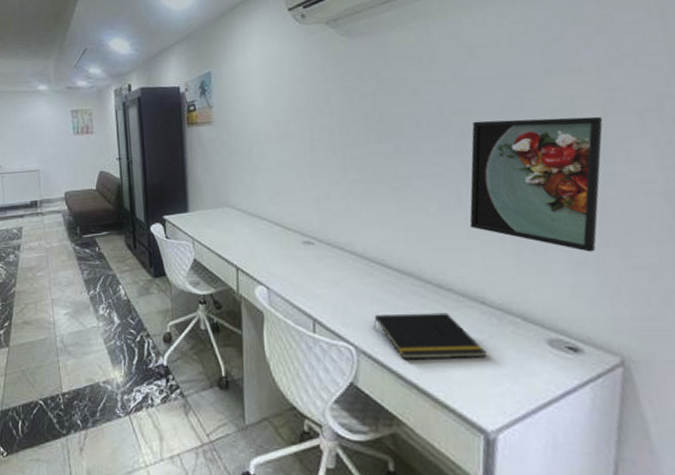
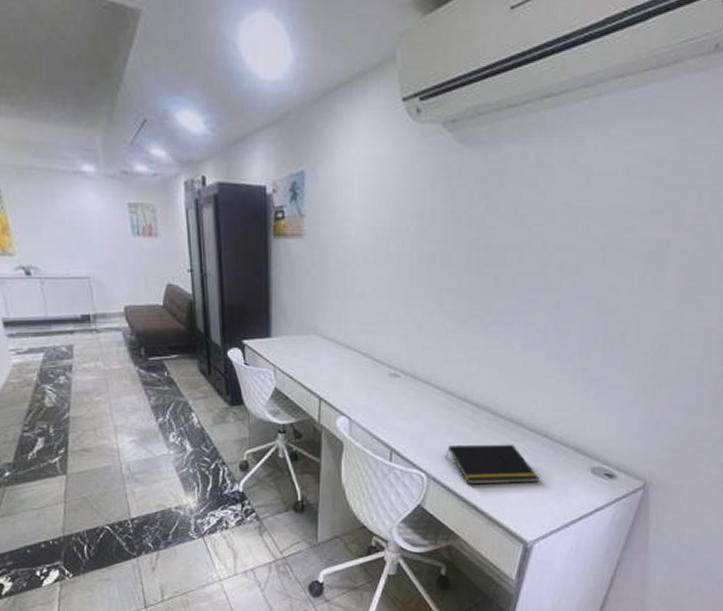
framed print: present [469,116,603,252] -> none [549,258,689,393]

